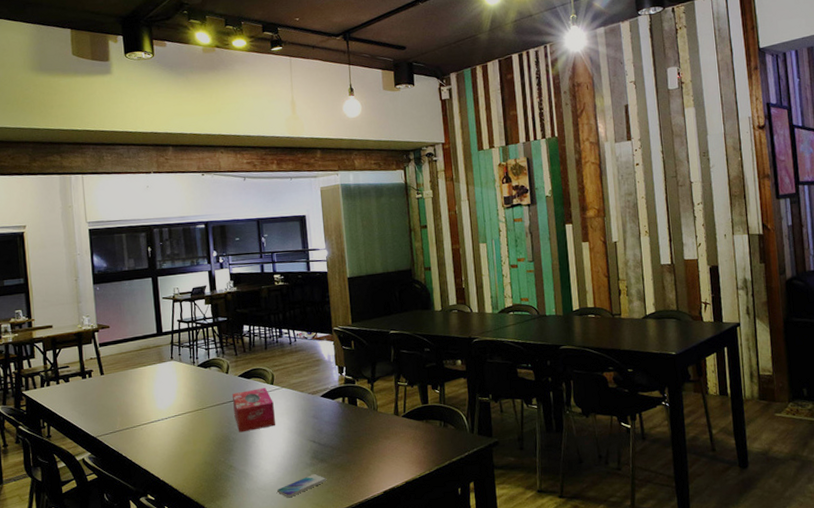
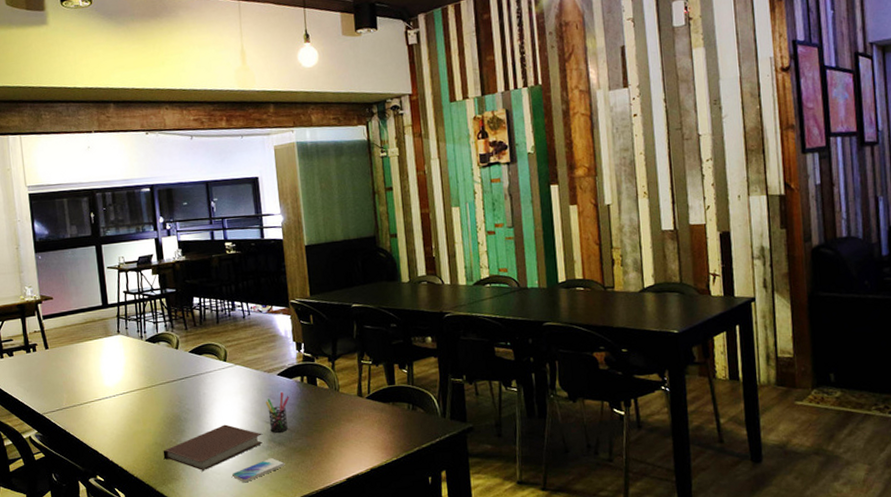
notebook: none [212,443,306,488] -> present [163,424,263,472]
tissue box: present [232,388,275,433] -> none [183,365,229,413]
pen holder: none [309,412,332,451] -> present [265,391,290,433]

